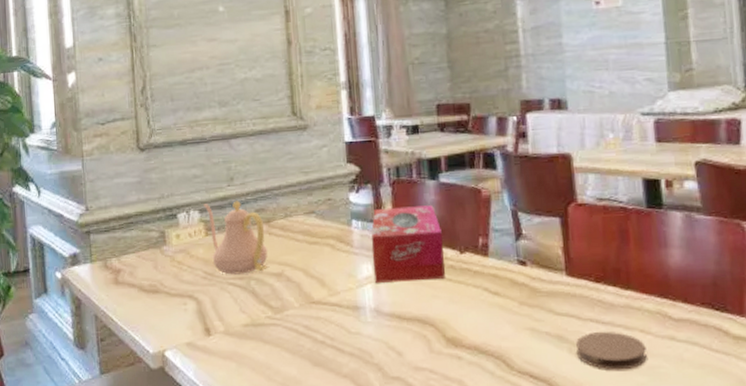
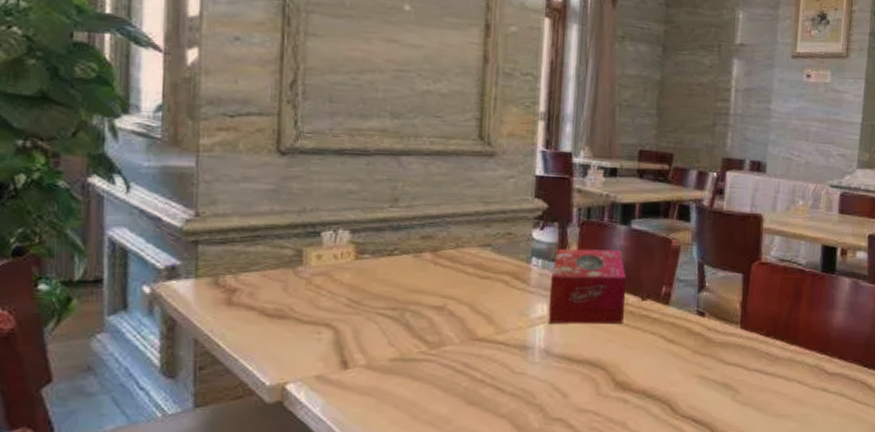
teapot: present [203,201,268,275] -> none [357,224,430,305]
coaster: present [576,332,647,370] -> none [739,382,801,417]

